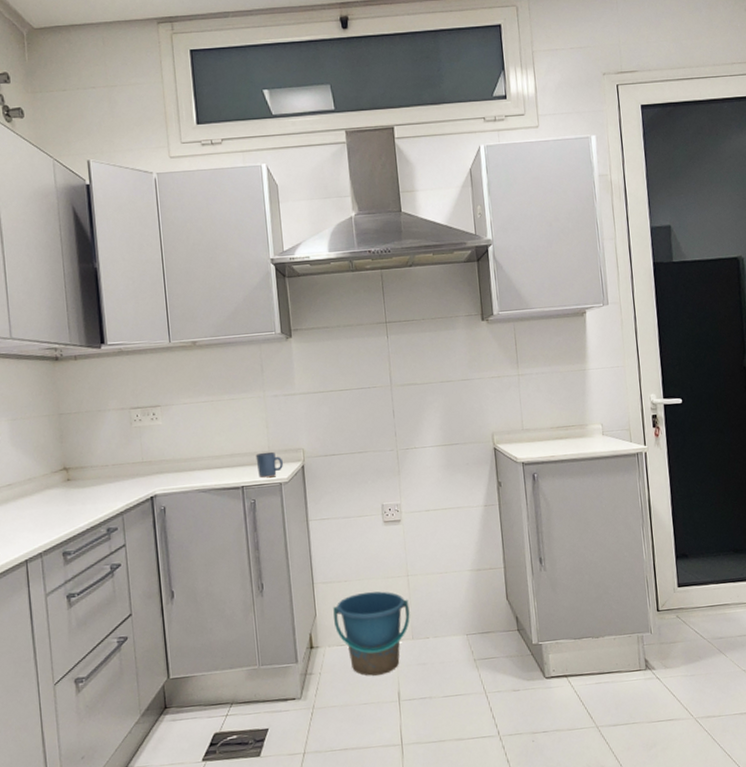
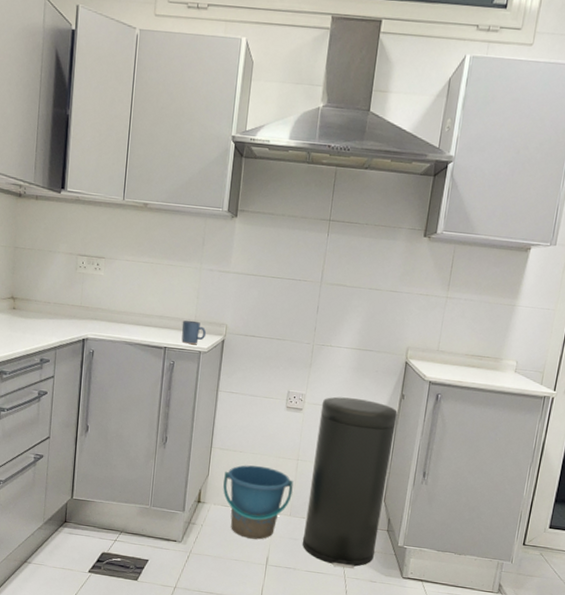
pedal bin: none [419,495,511,684] -> present [302,396,398,569]

